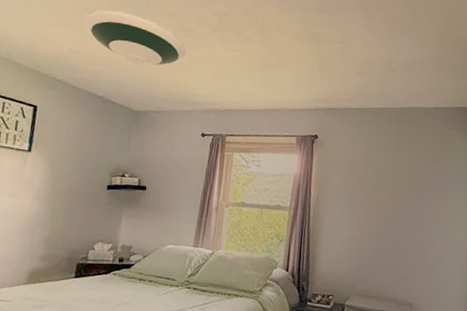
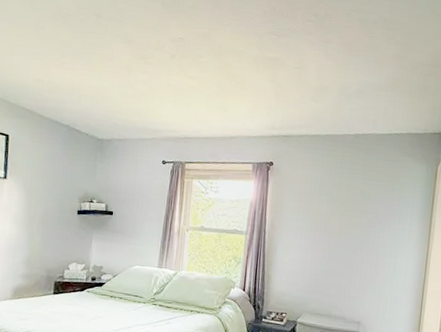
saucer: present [82,10,187,66] -> none [45,37,146,94]

